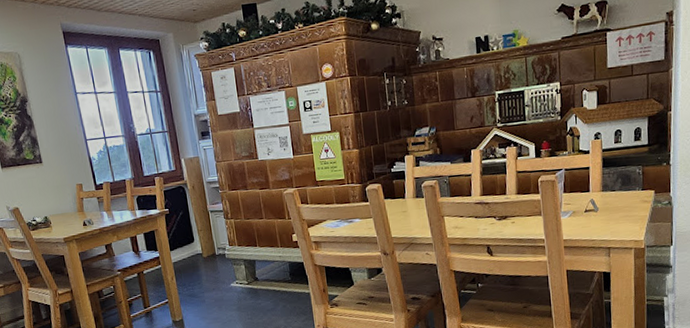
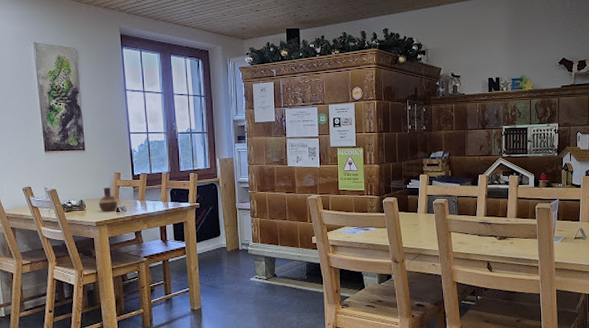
vase: none [63,200,84,227] -> present [98,187,118,211]

